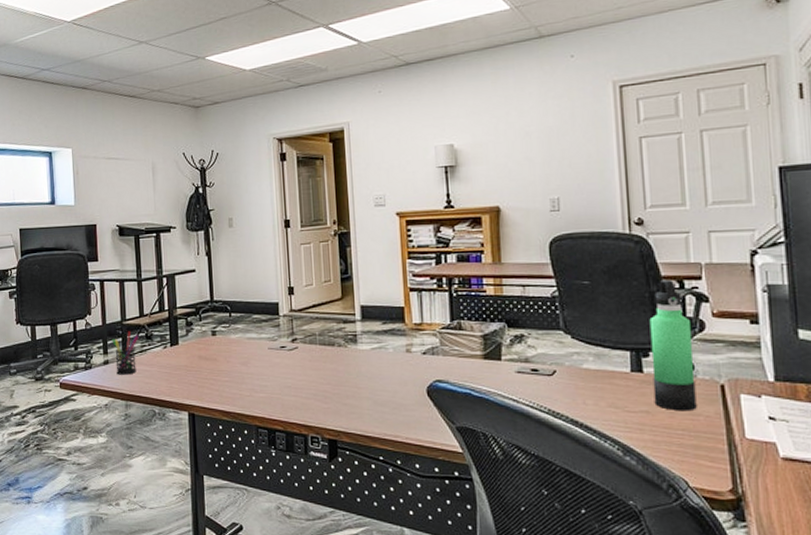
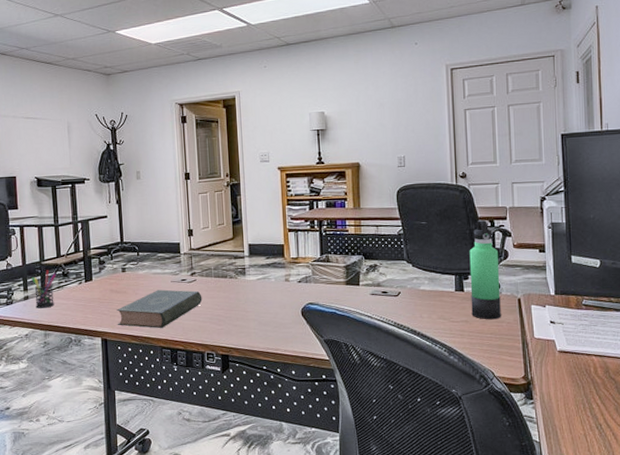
book: none [205,358,305,403] -> present [116,289,202,328]

